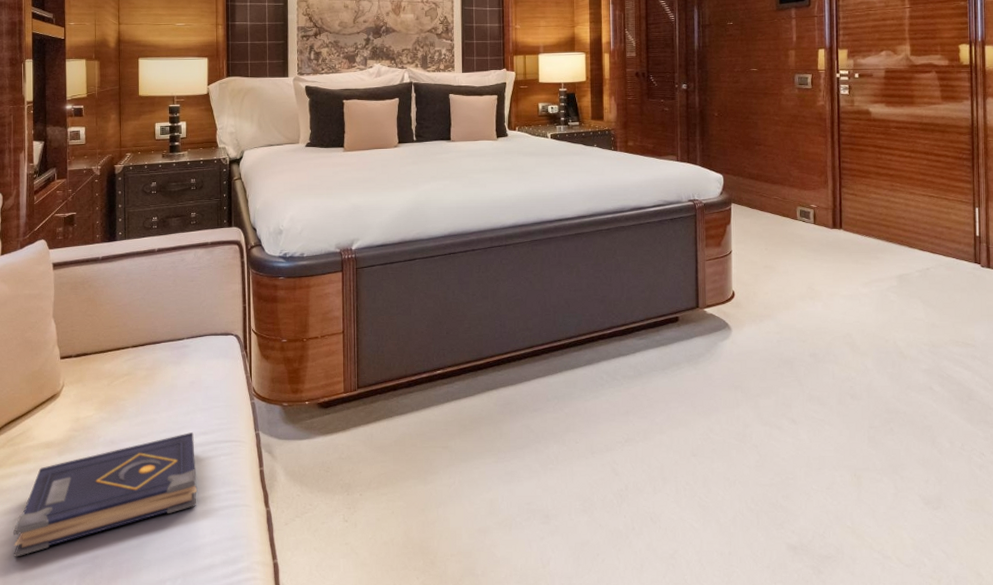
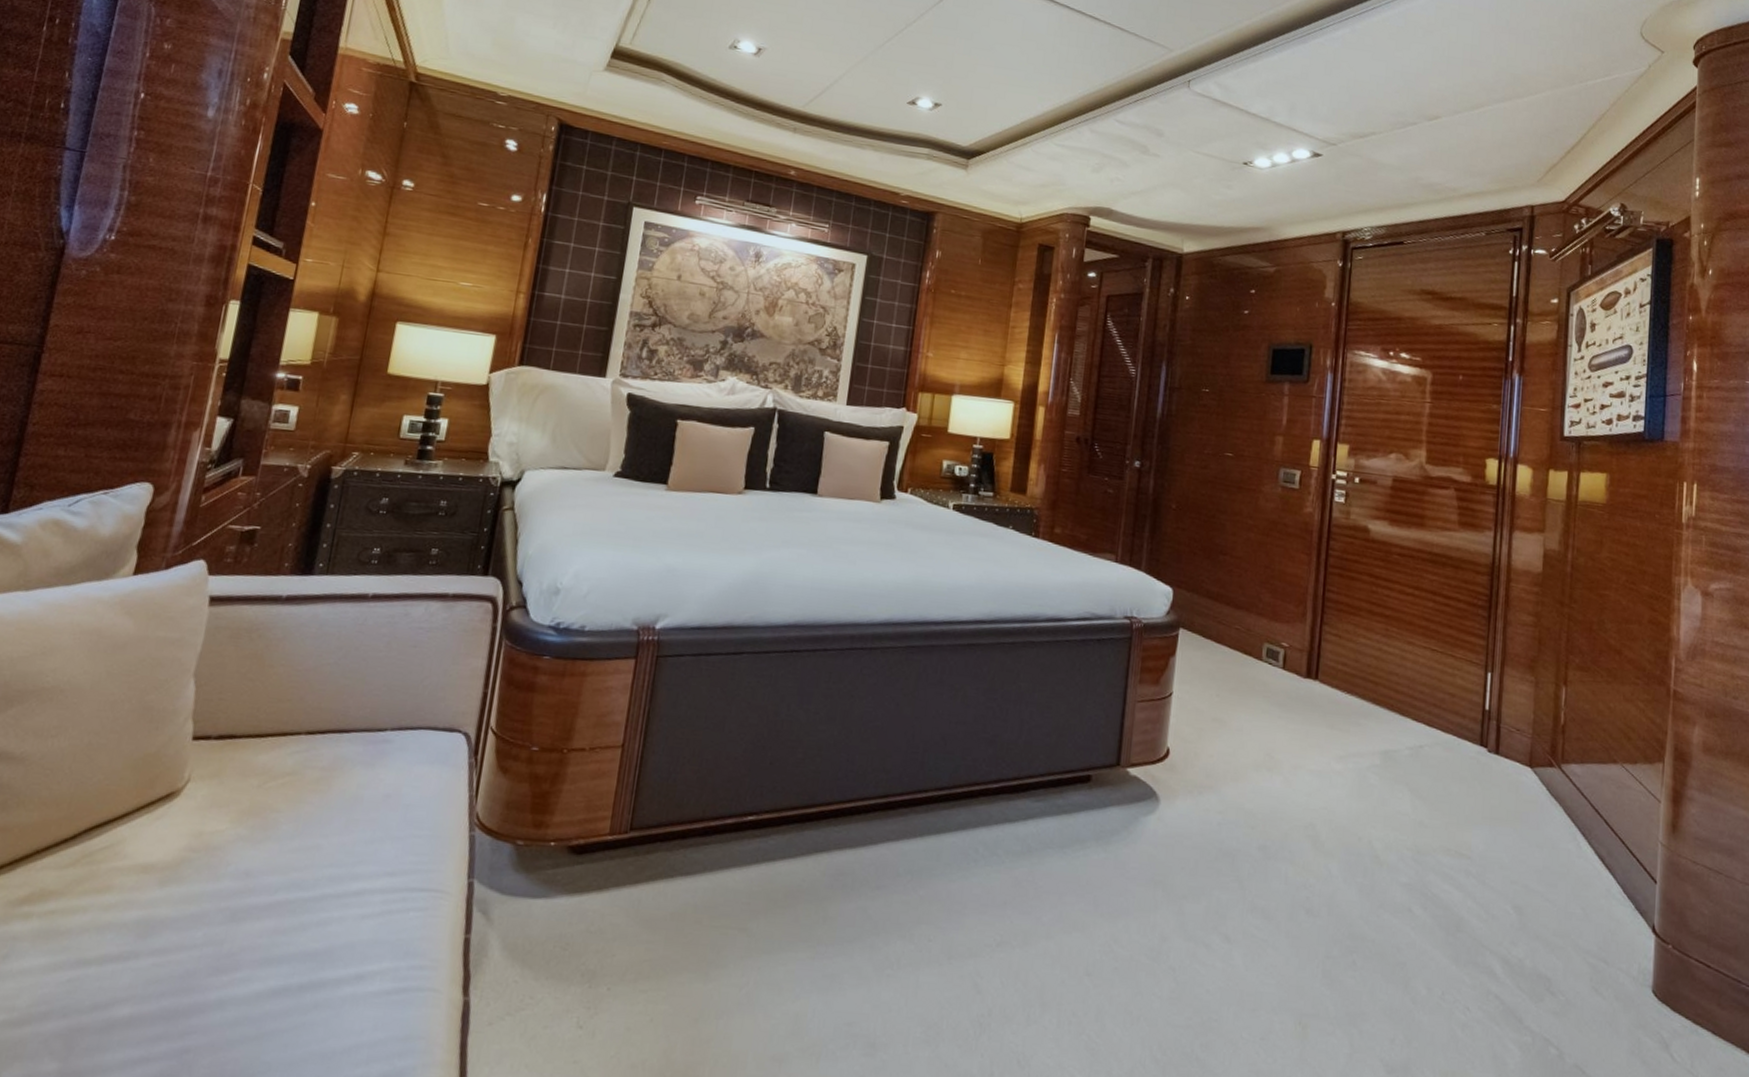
book: present [13,432,197,557] -> none [54,871,375,1041]

